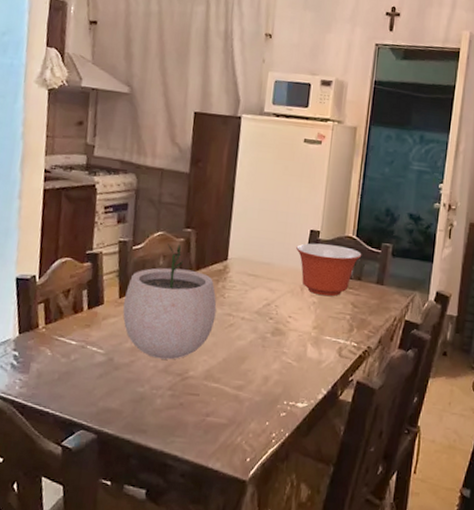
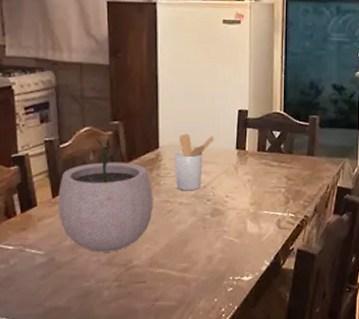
utensil holder: none [240,248,284,307] -> present [173,134,215,191]
mixing bowl: present [296,243,362,297] -> none [226,122,291,173]

